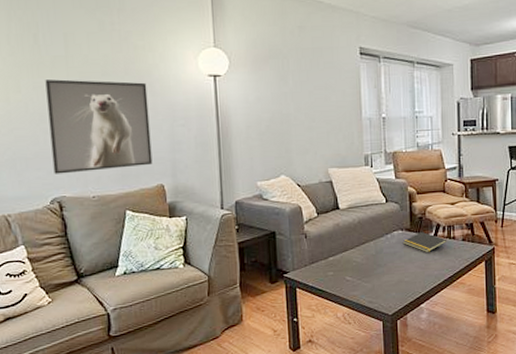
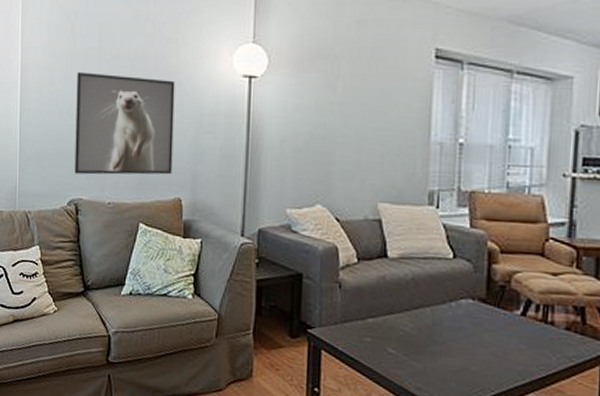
notepad: present [402,231,448,252] -> none [472,305,542,337]

